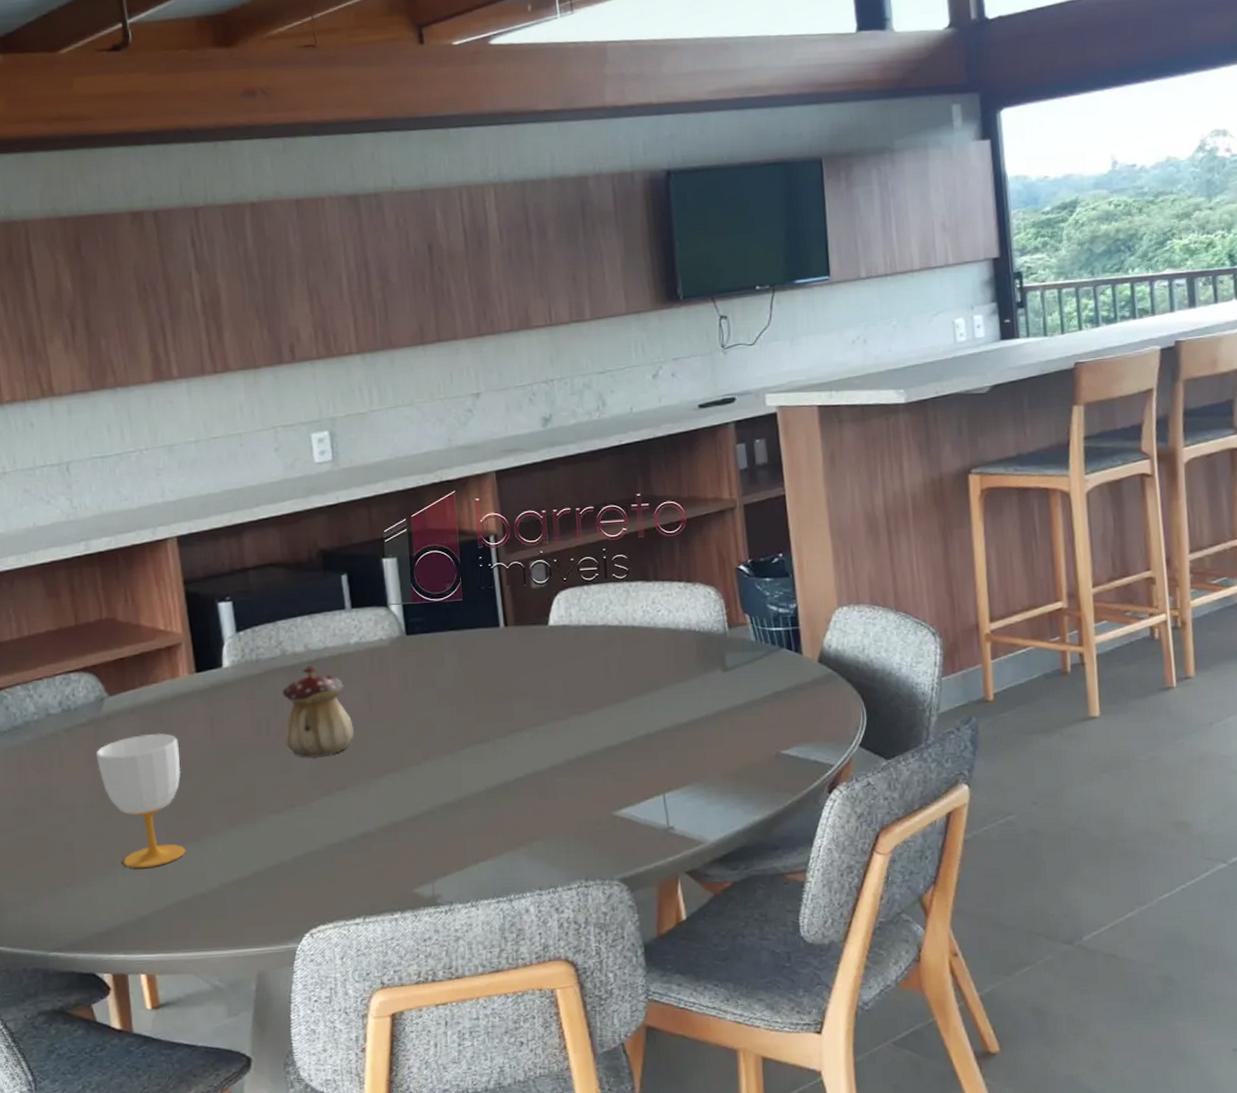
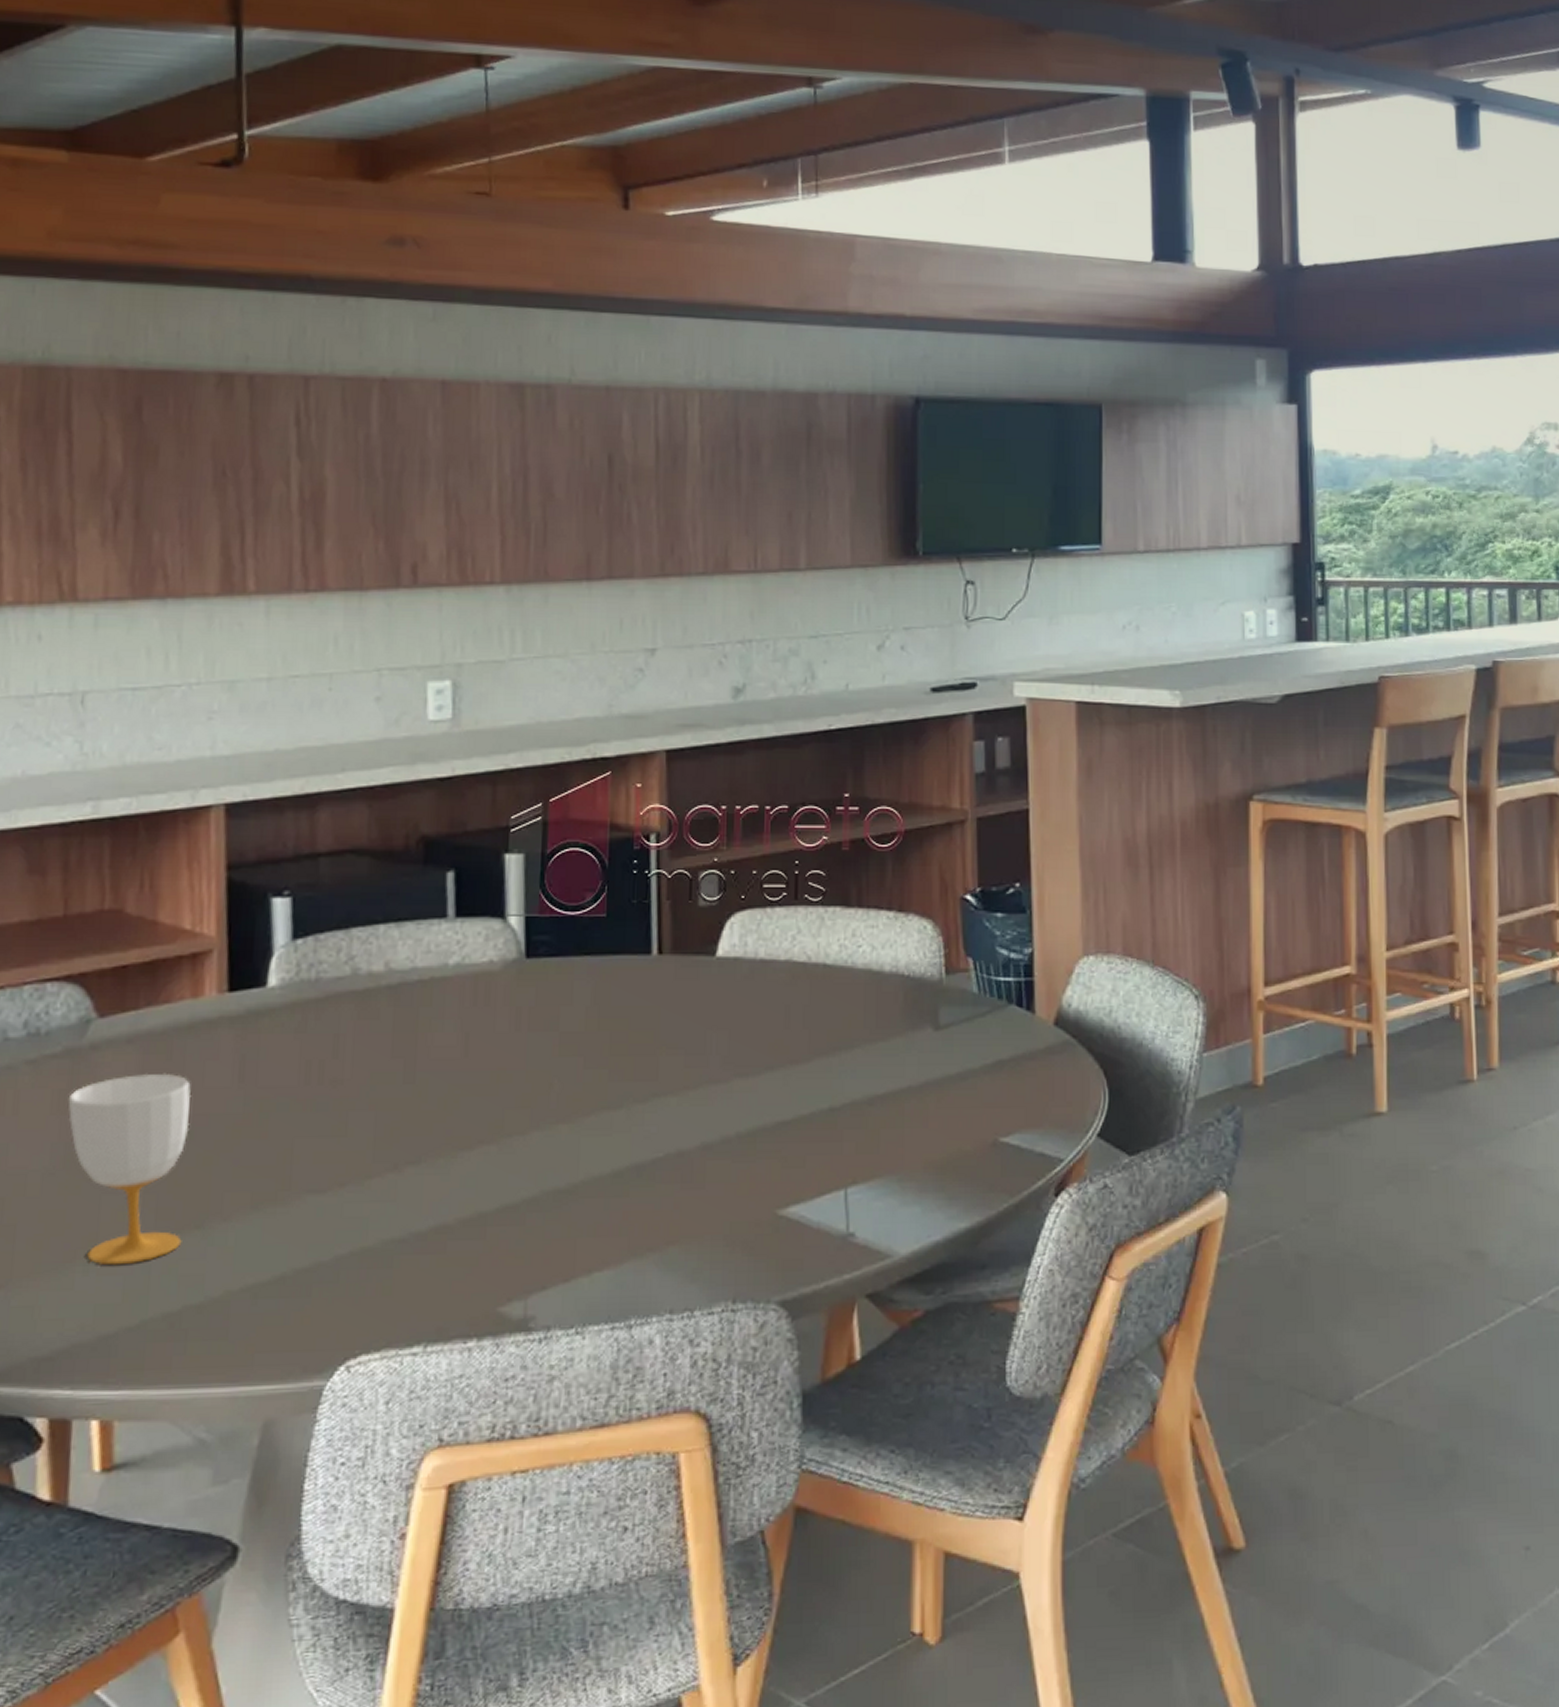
teapot: present [282,665,354,758] -> none [341,991,440,1118]

